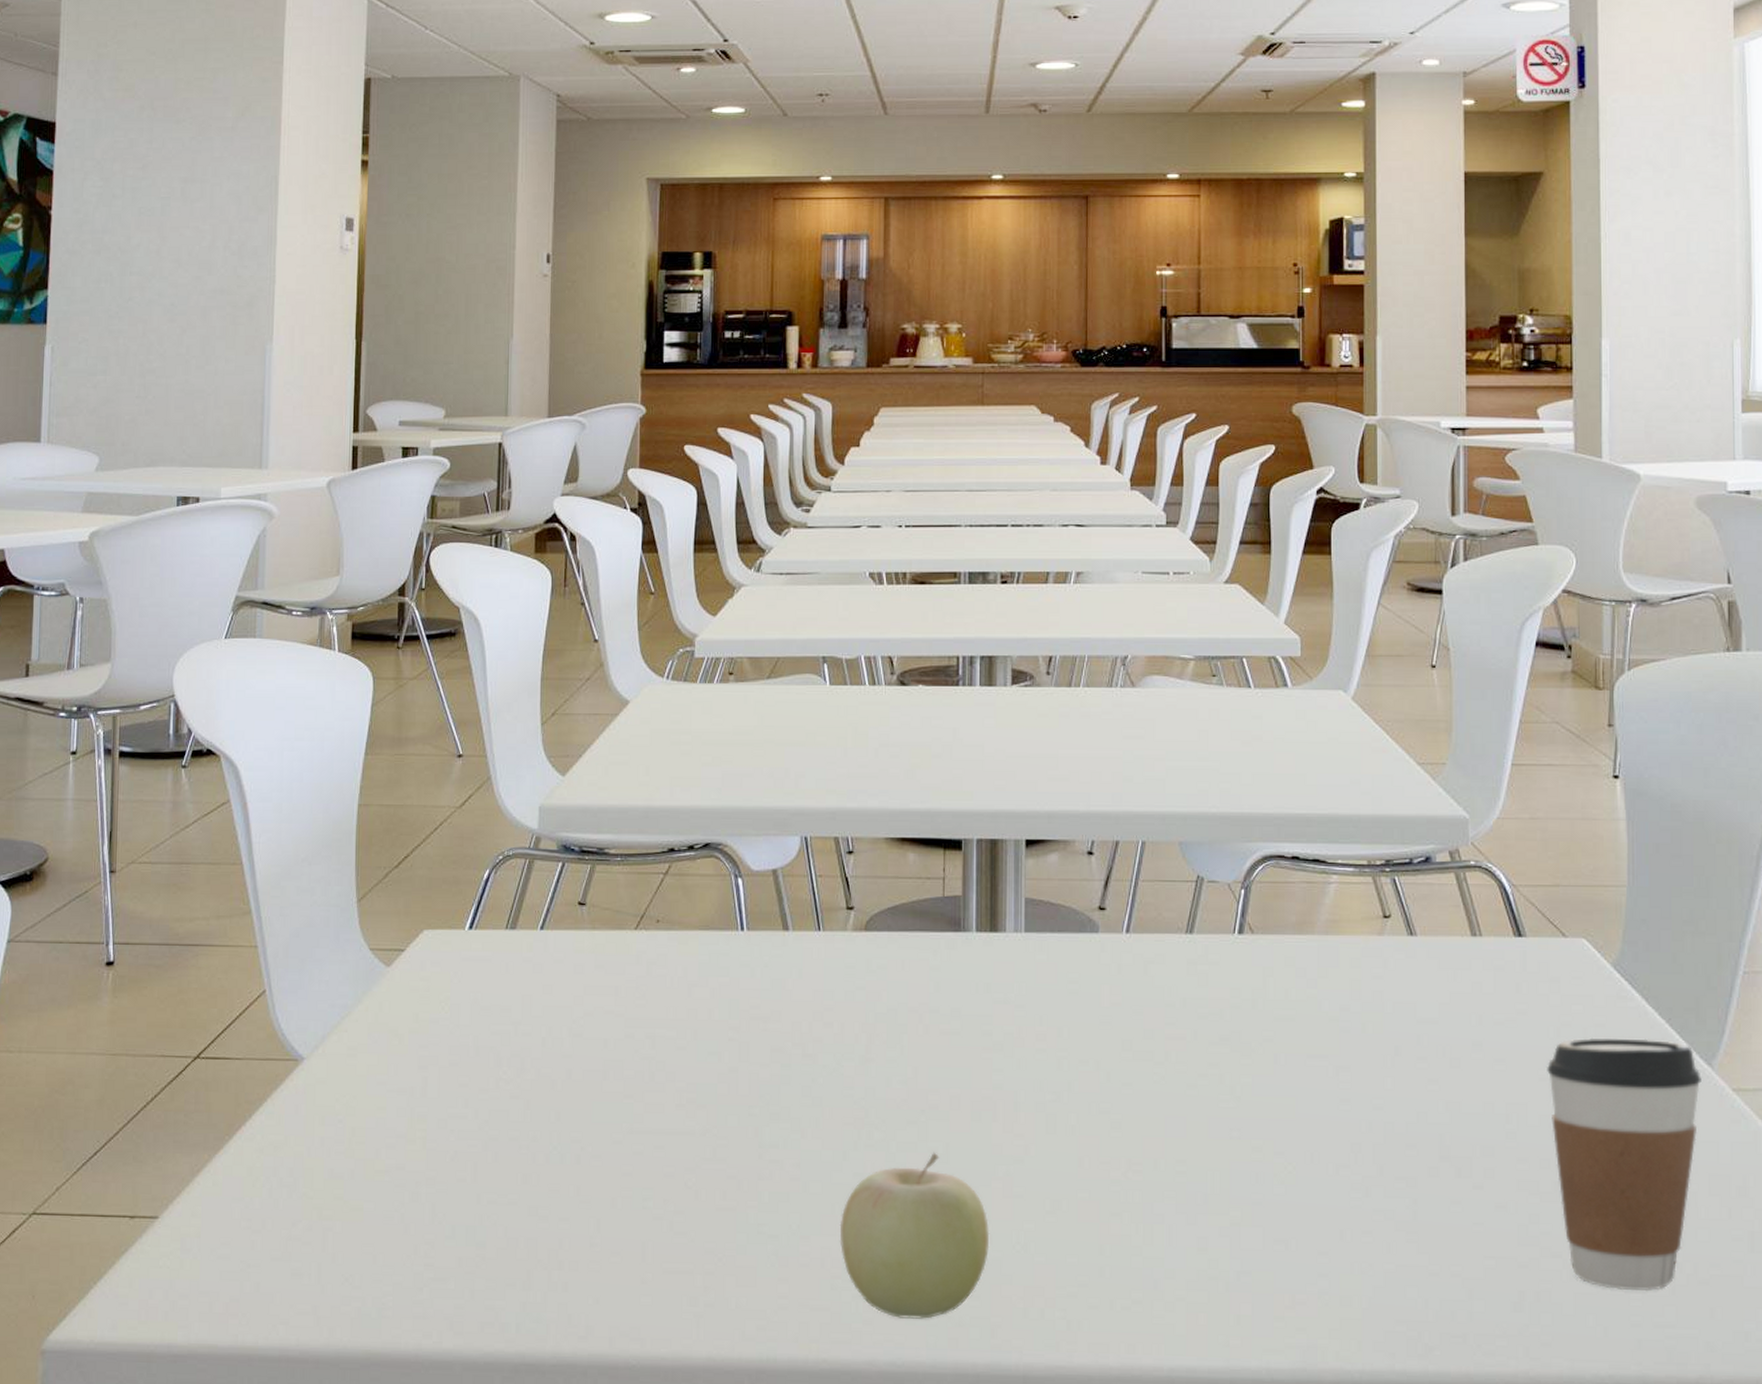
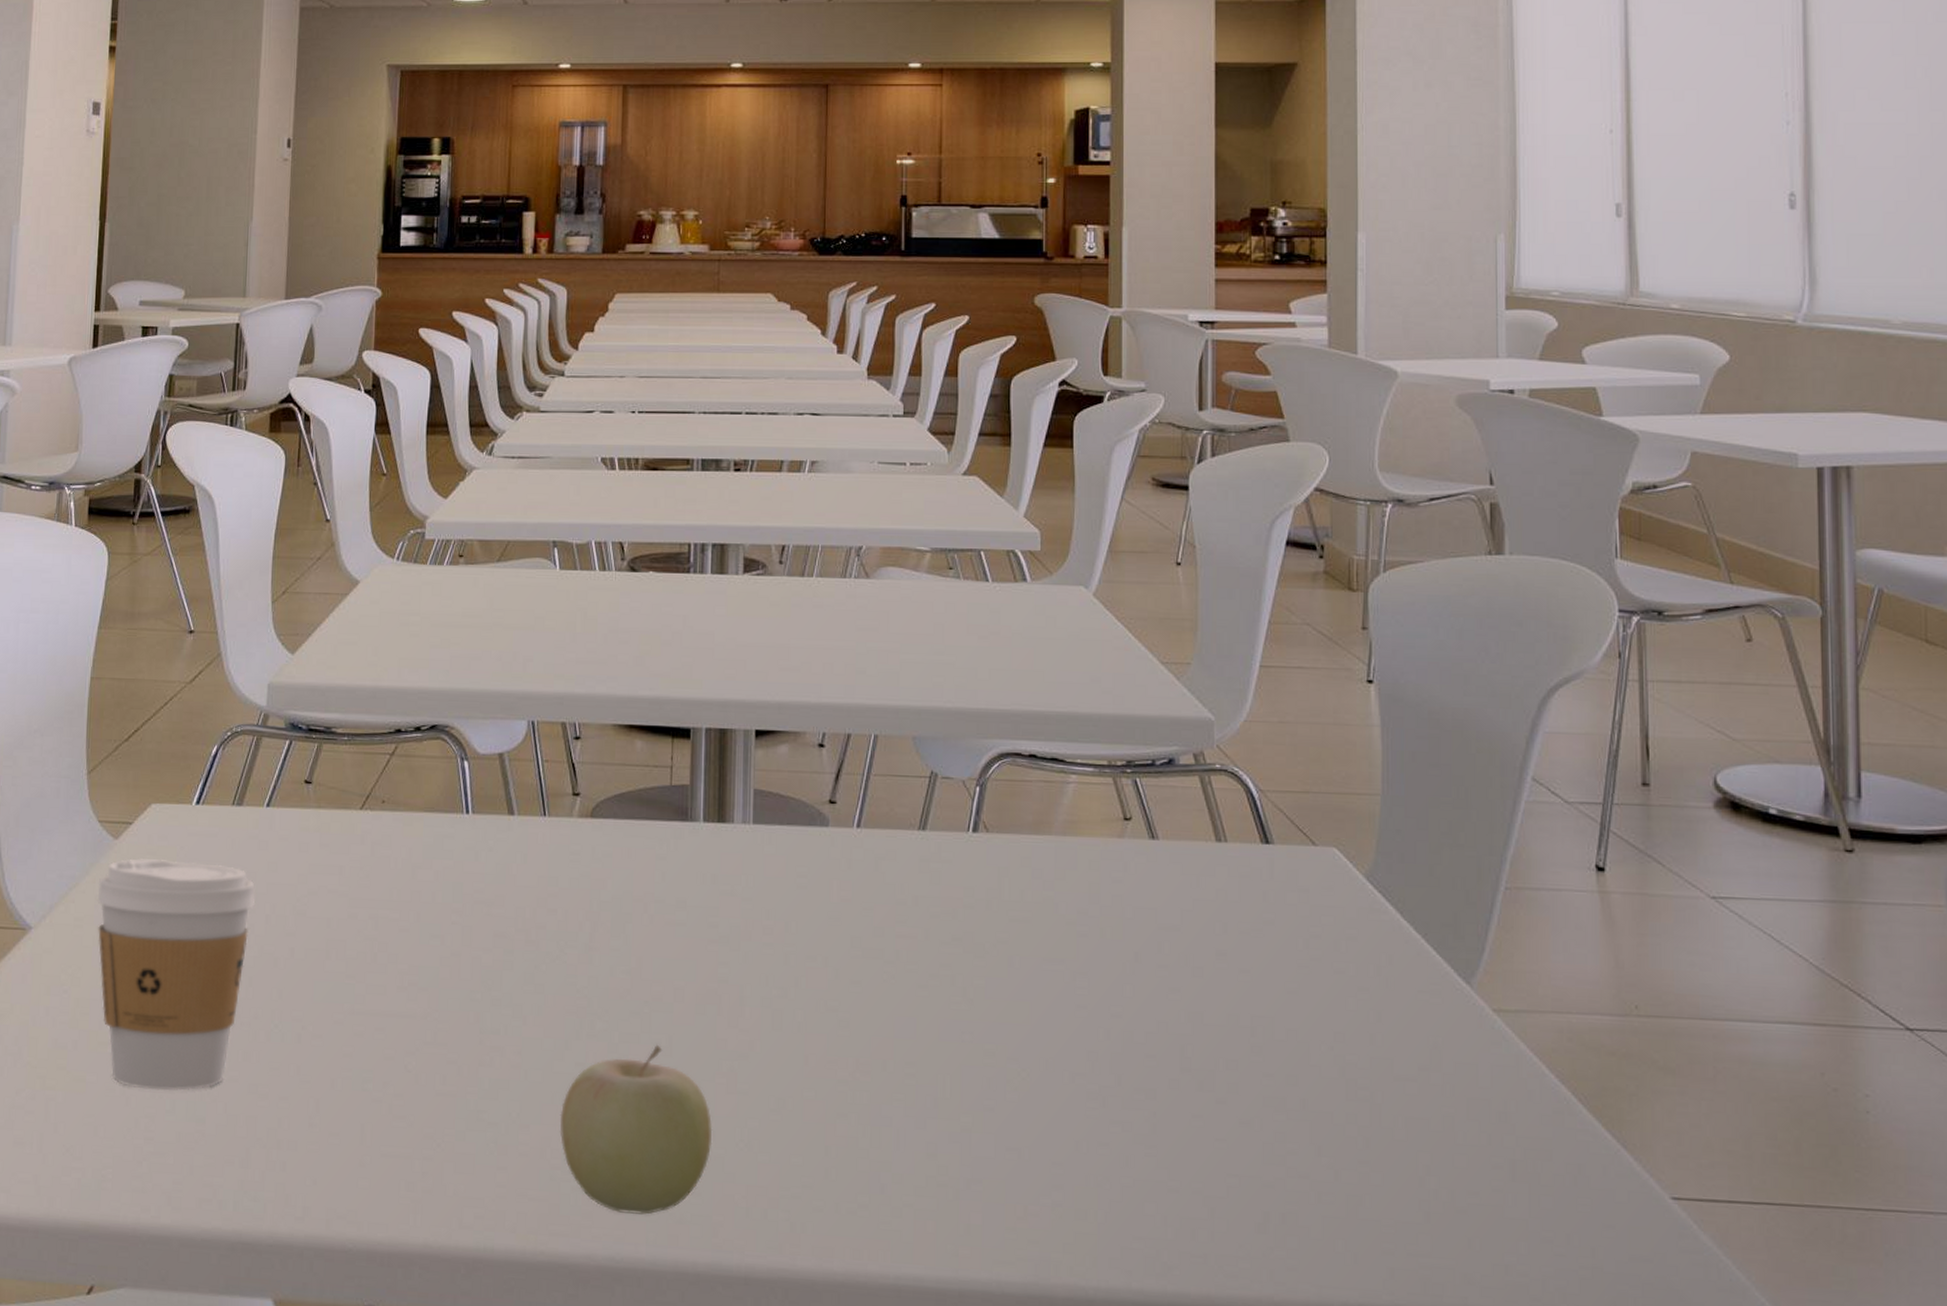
coffee cup: none [370,985,530,1217] -> present [97,858,255,1091]
coffee cup: present [1547,1037,1702,1292] -> none [1295,950,1460,1218]

